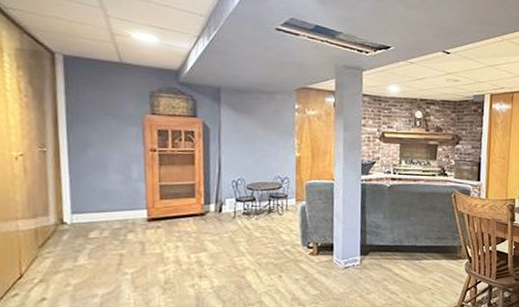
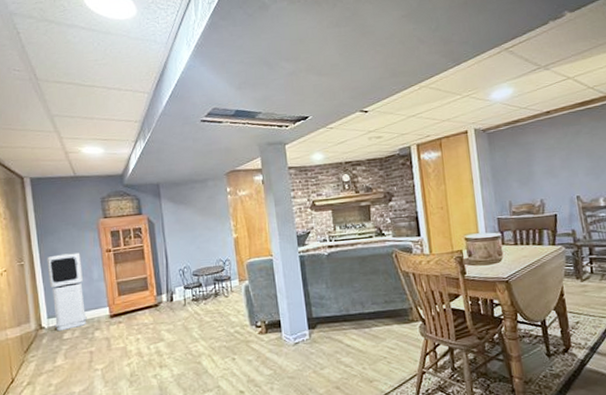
air purifier: none [76,146,120,229] -> present [47,252,87,332]

